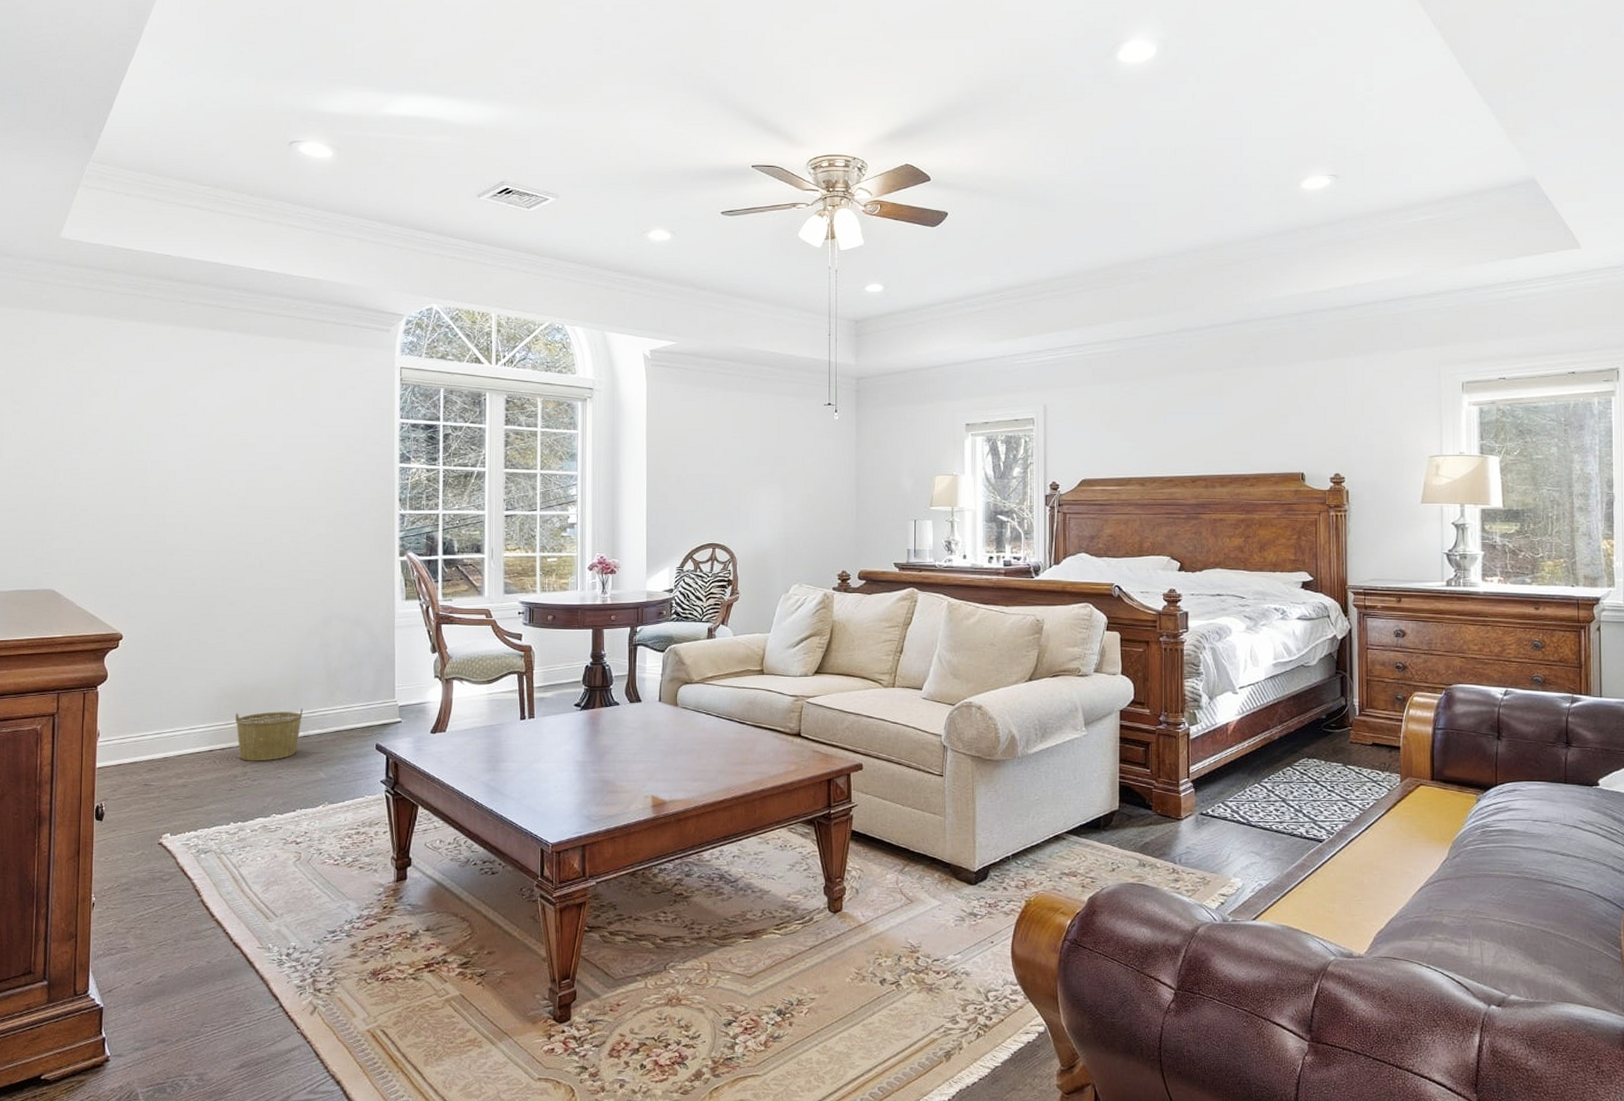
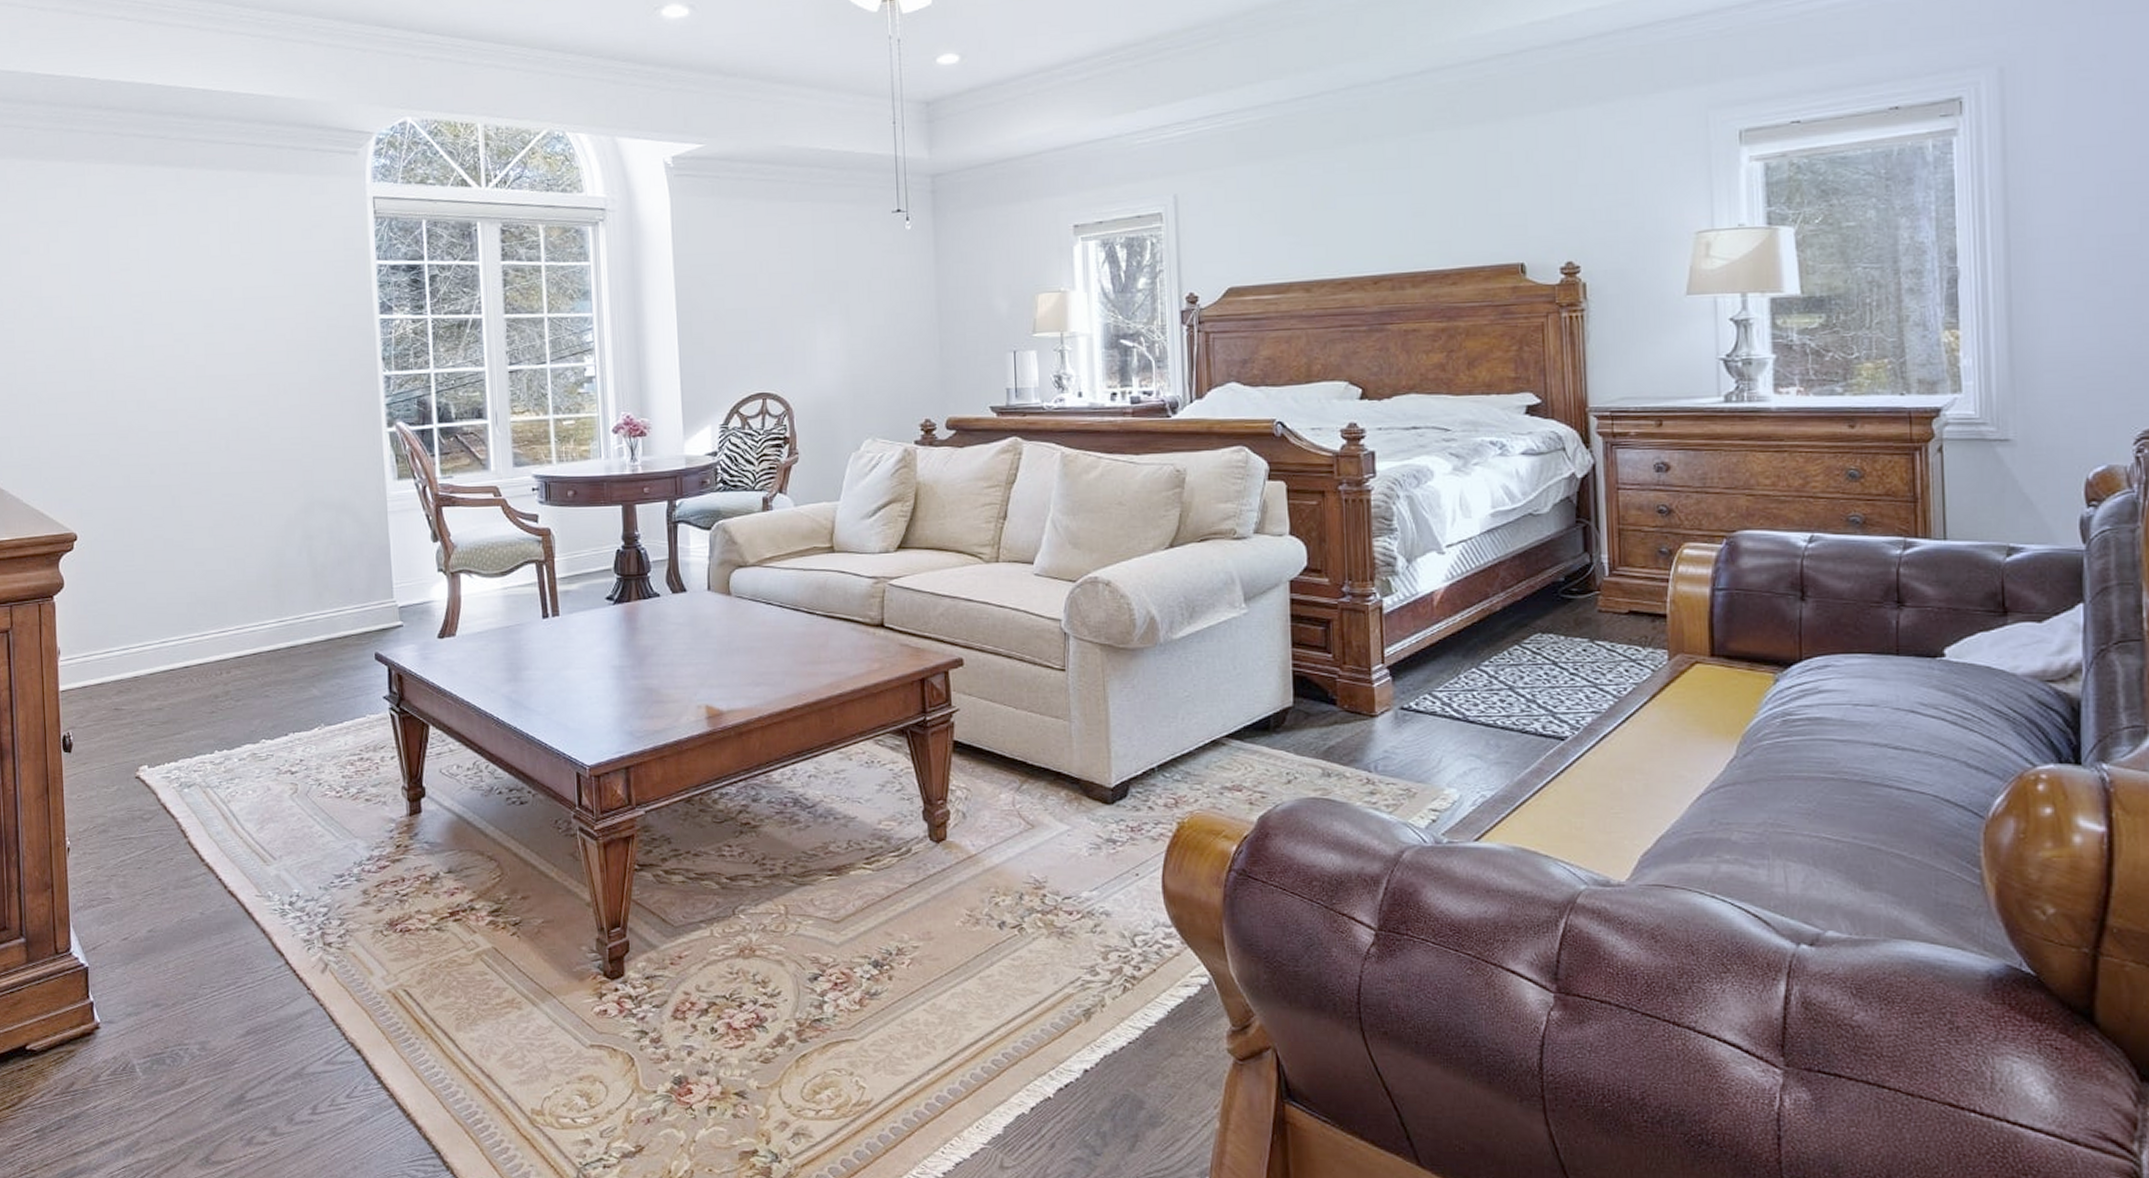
basket: present [236,709,303,761] -> none [212,614,288,678]

